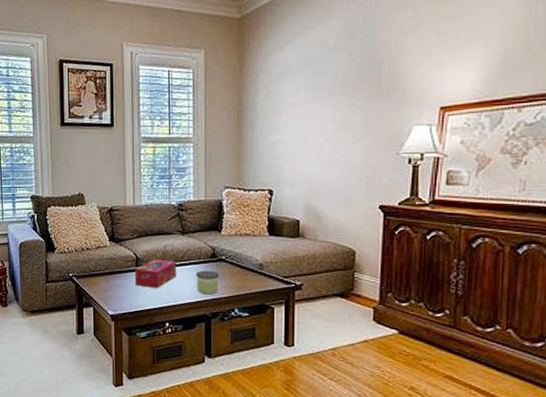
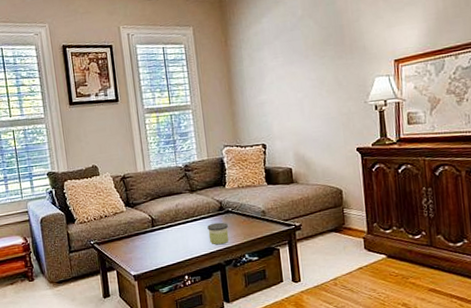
tissue box: present [135,259,176,289] -> none [152,217,190,246]

